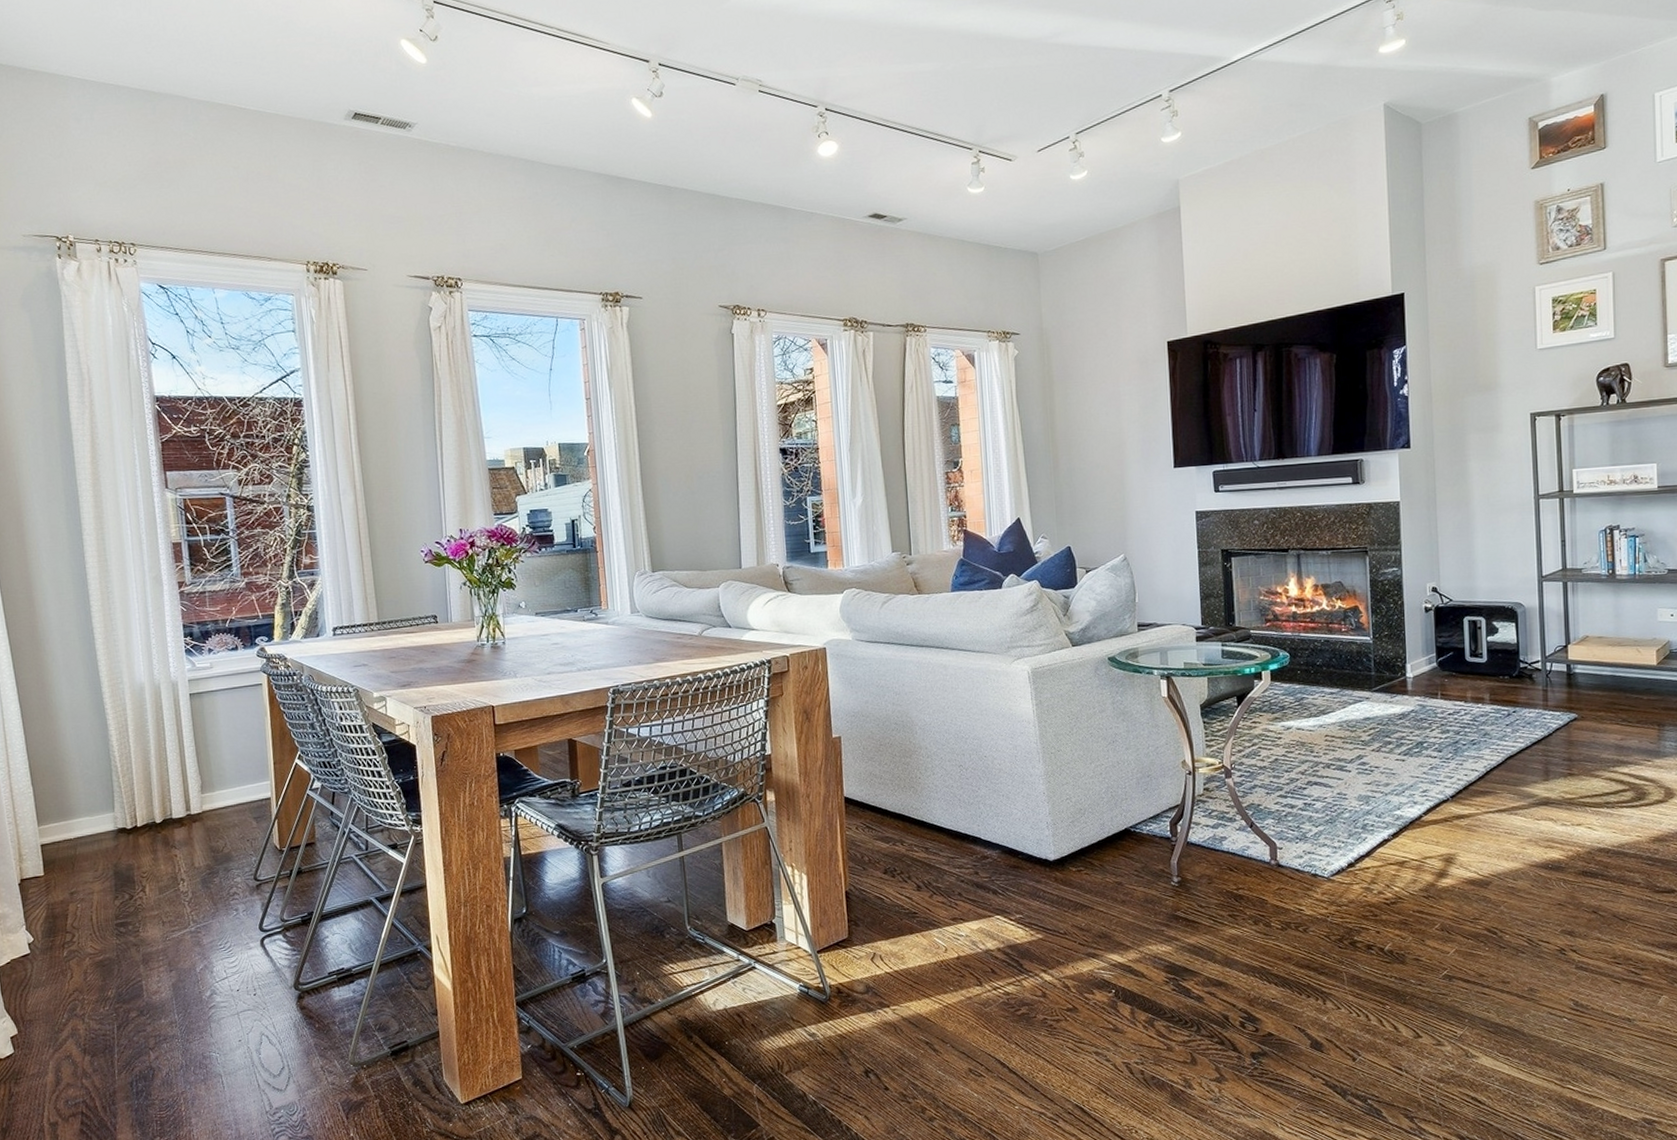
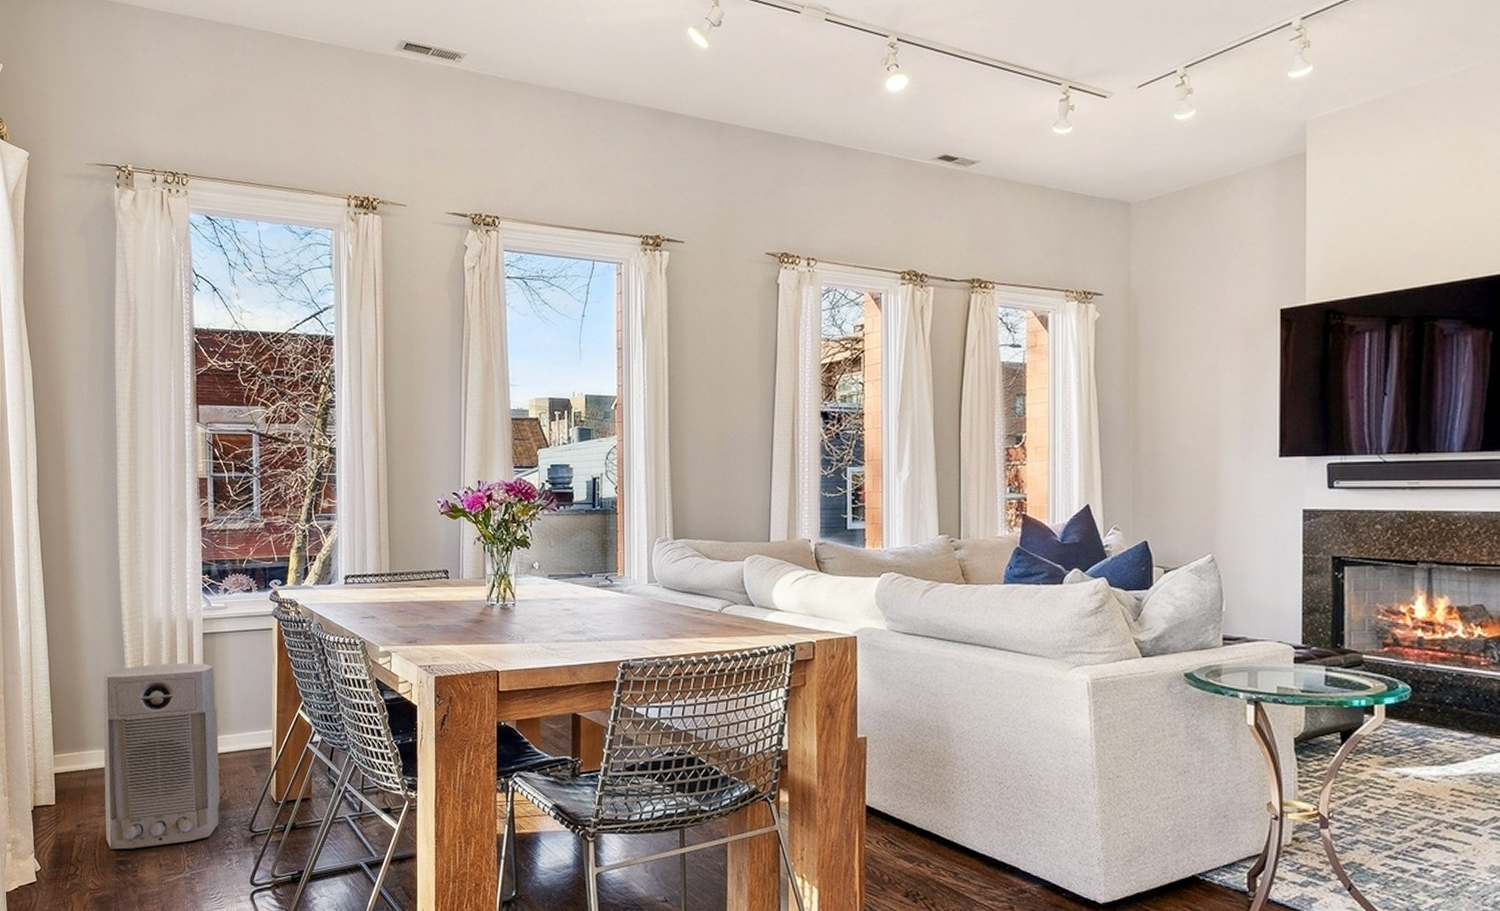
air purifier: none [85,722,222,913] -> present [103,663,220,850]

